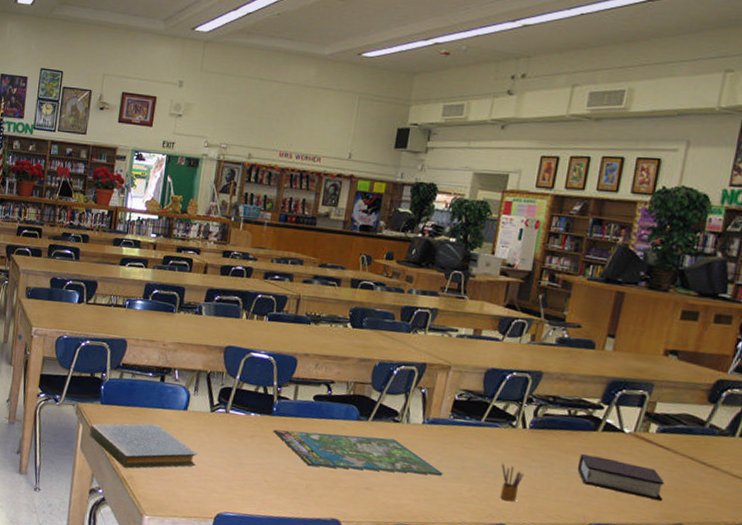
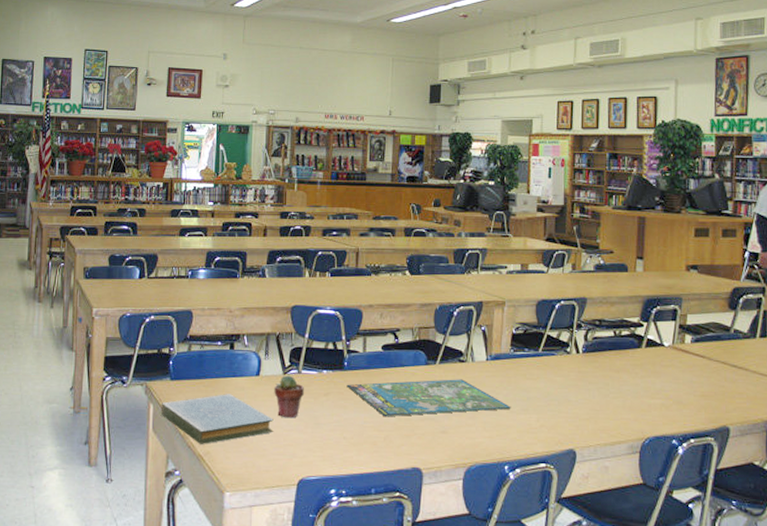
potted succulent: none [200,413,230,456] -> present [274,375,304,419]
pencil box: present [500,463,524,502] -> none [563,389,584,426]
bible: present [578,454,664,501] -> none [630,371,707,406]

